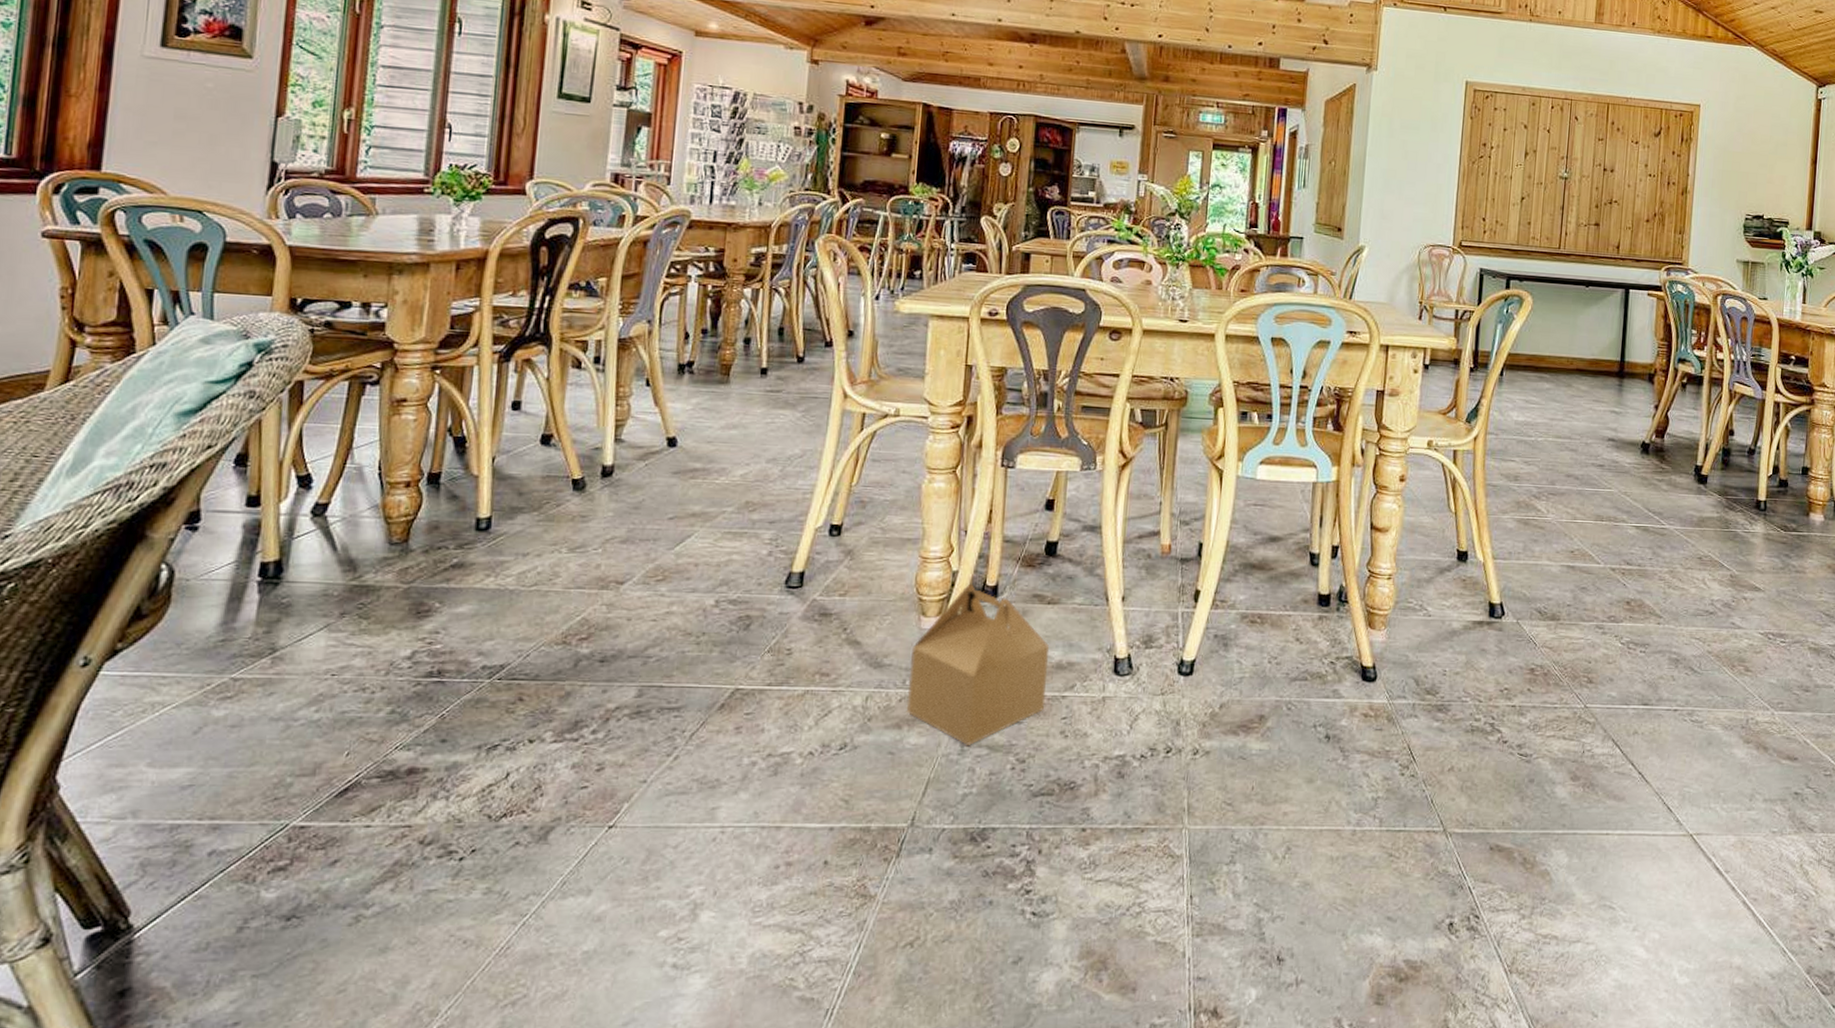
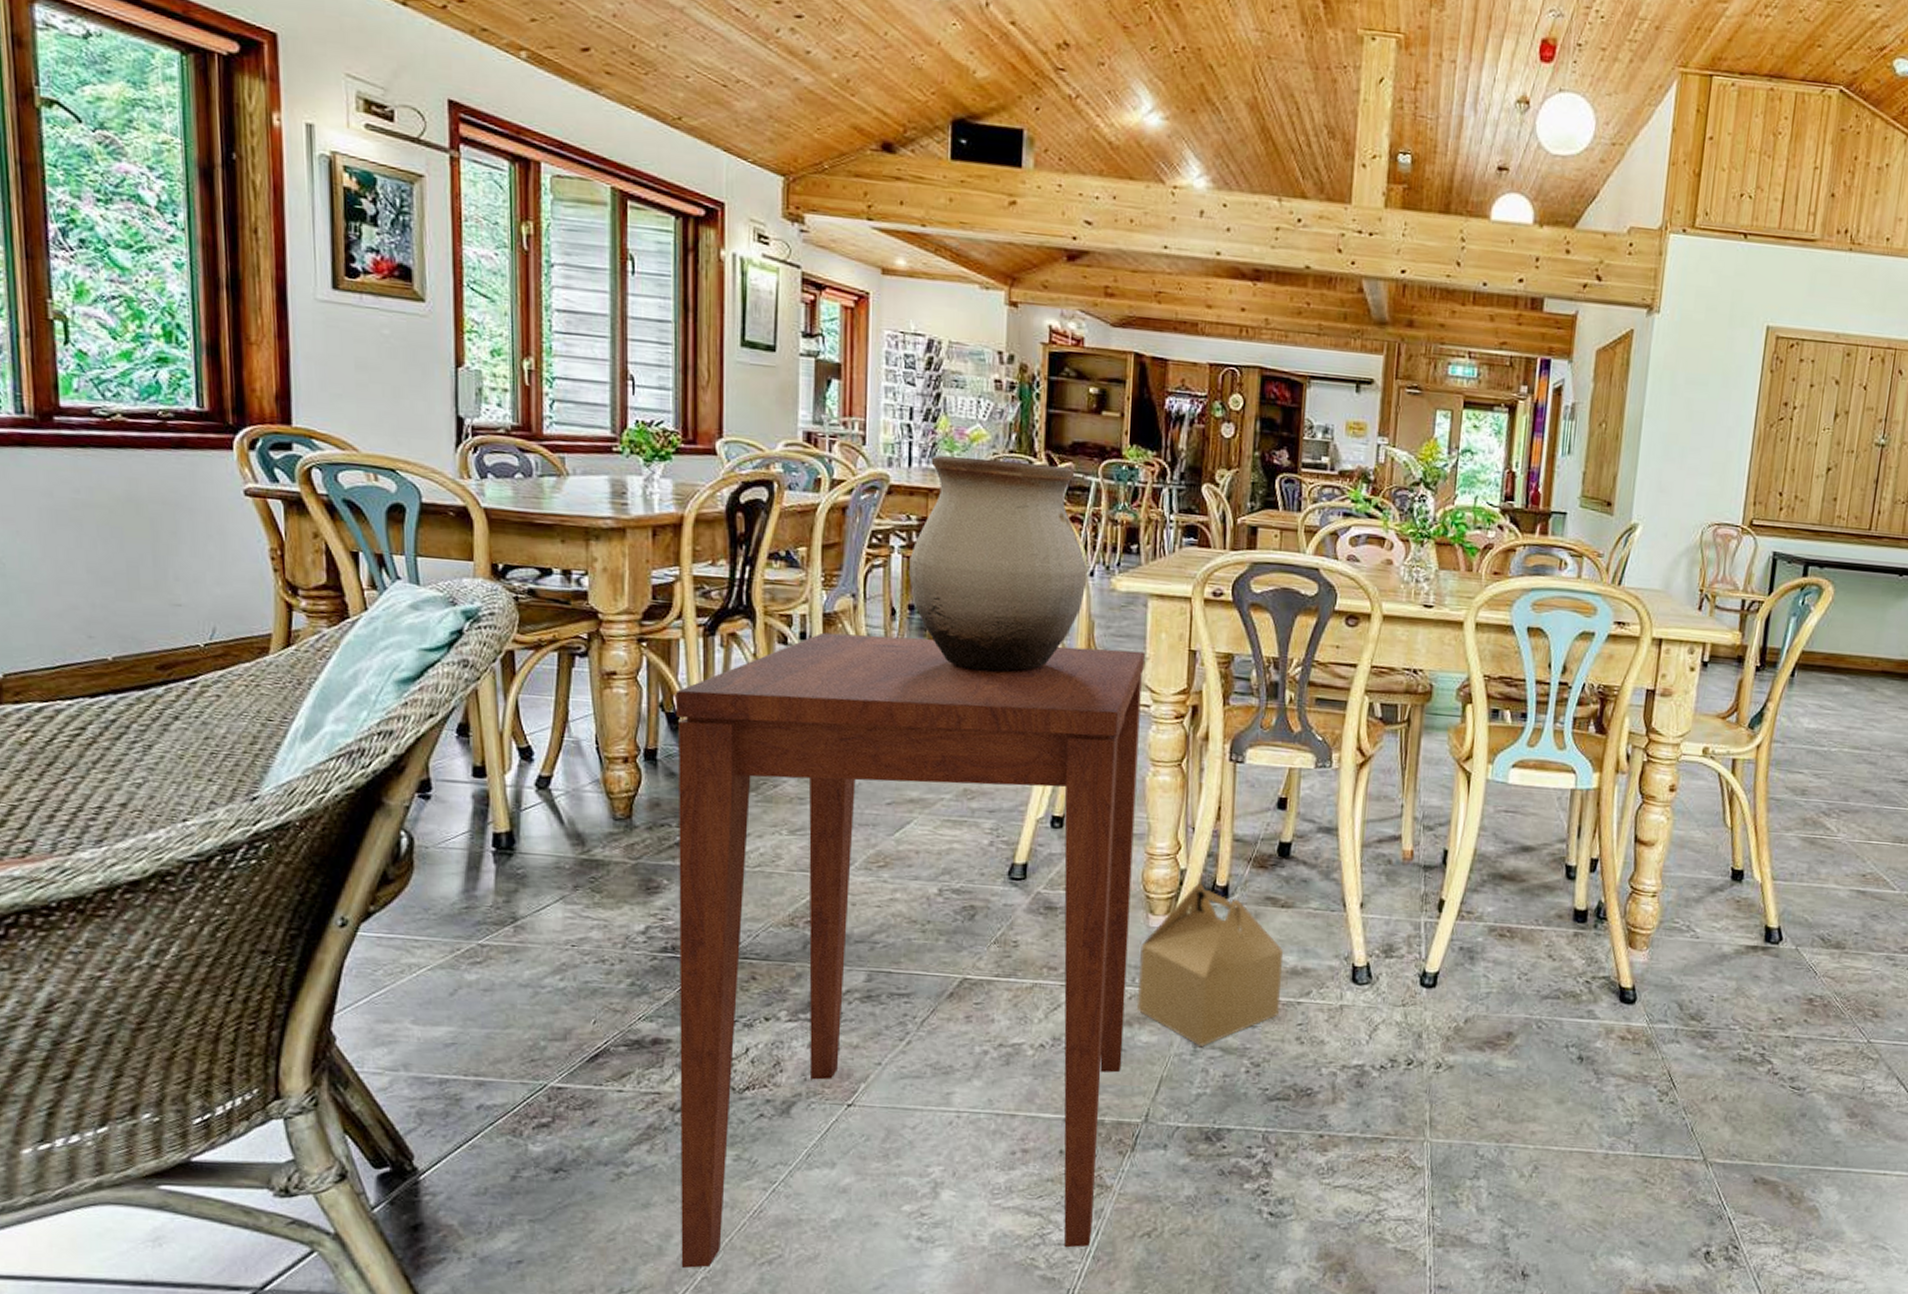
side table: none [416,356,924,1018] -> present [675,632,1145,1269]
vase: none [704,193,874,390] -> present [909,455,1088,673]

